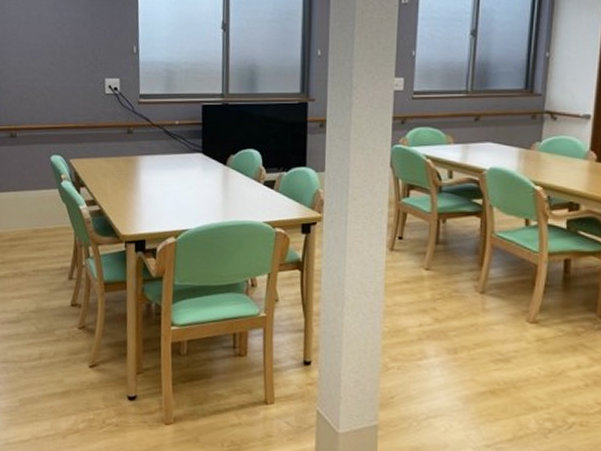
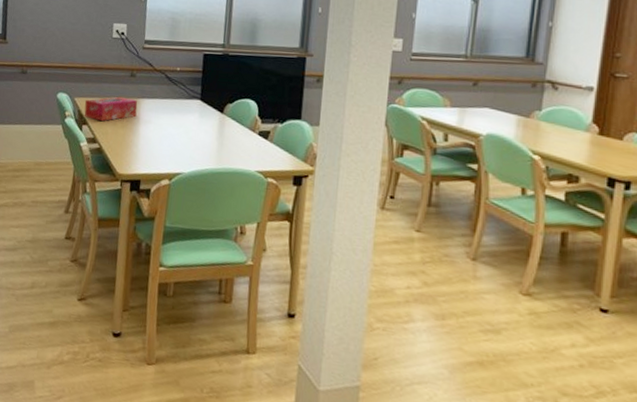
tissue box: none [81,155,137,183] -> present [84,96,138,122]

